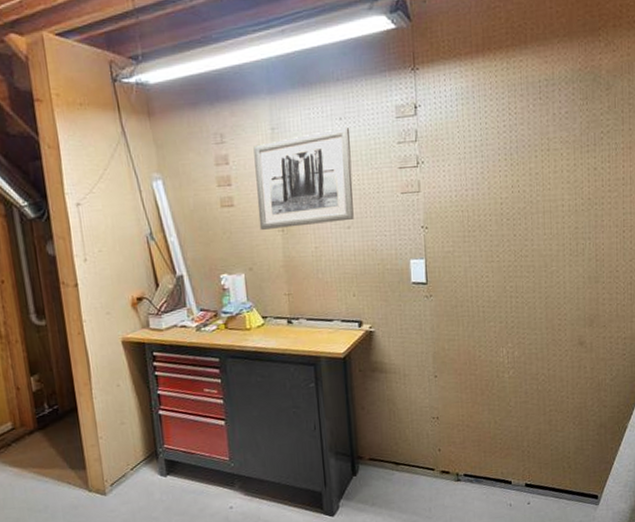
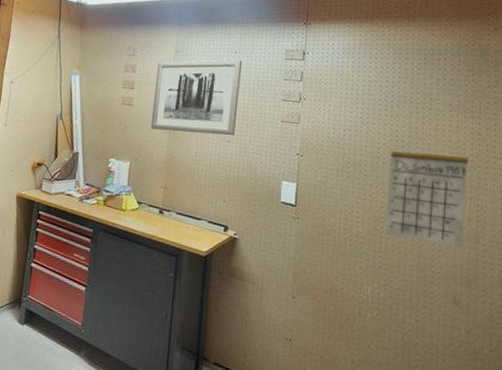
calendar: none [513,179,586,293] -> present [385,135,469,247]

